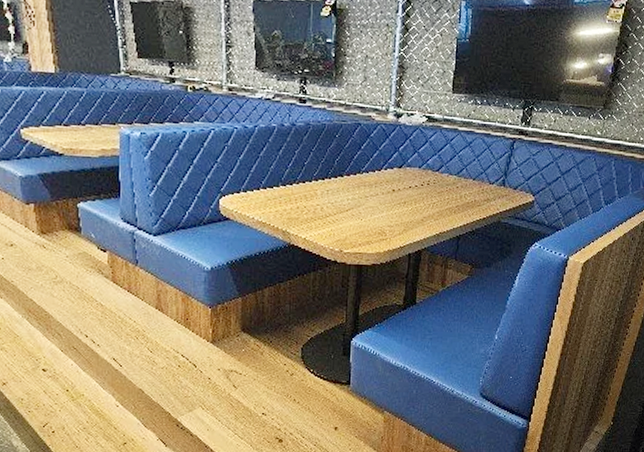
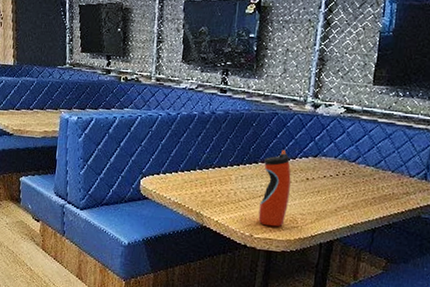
water bottle: none [347,161,377,241] -> present [258,149,291,227]

